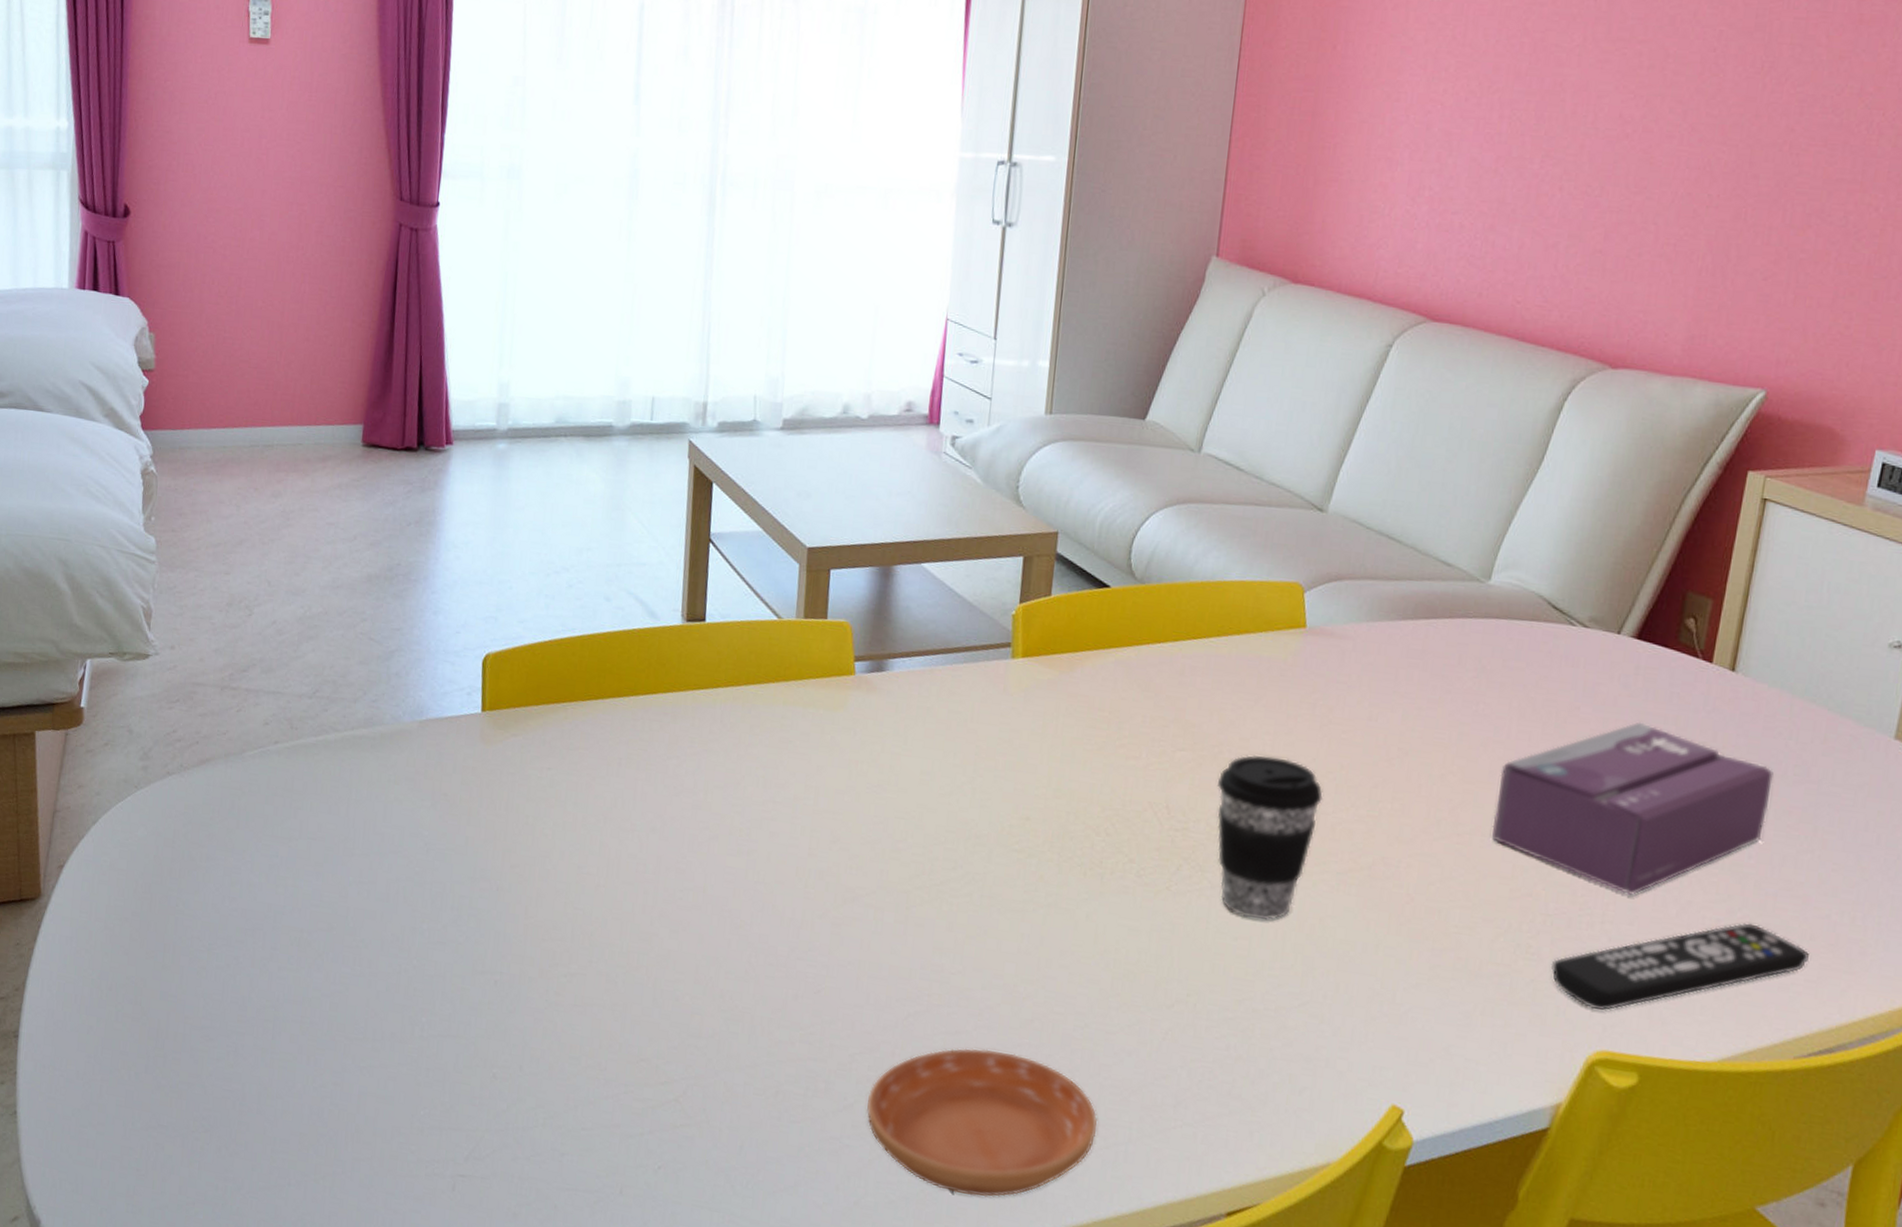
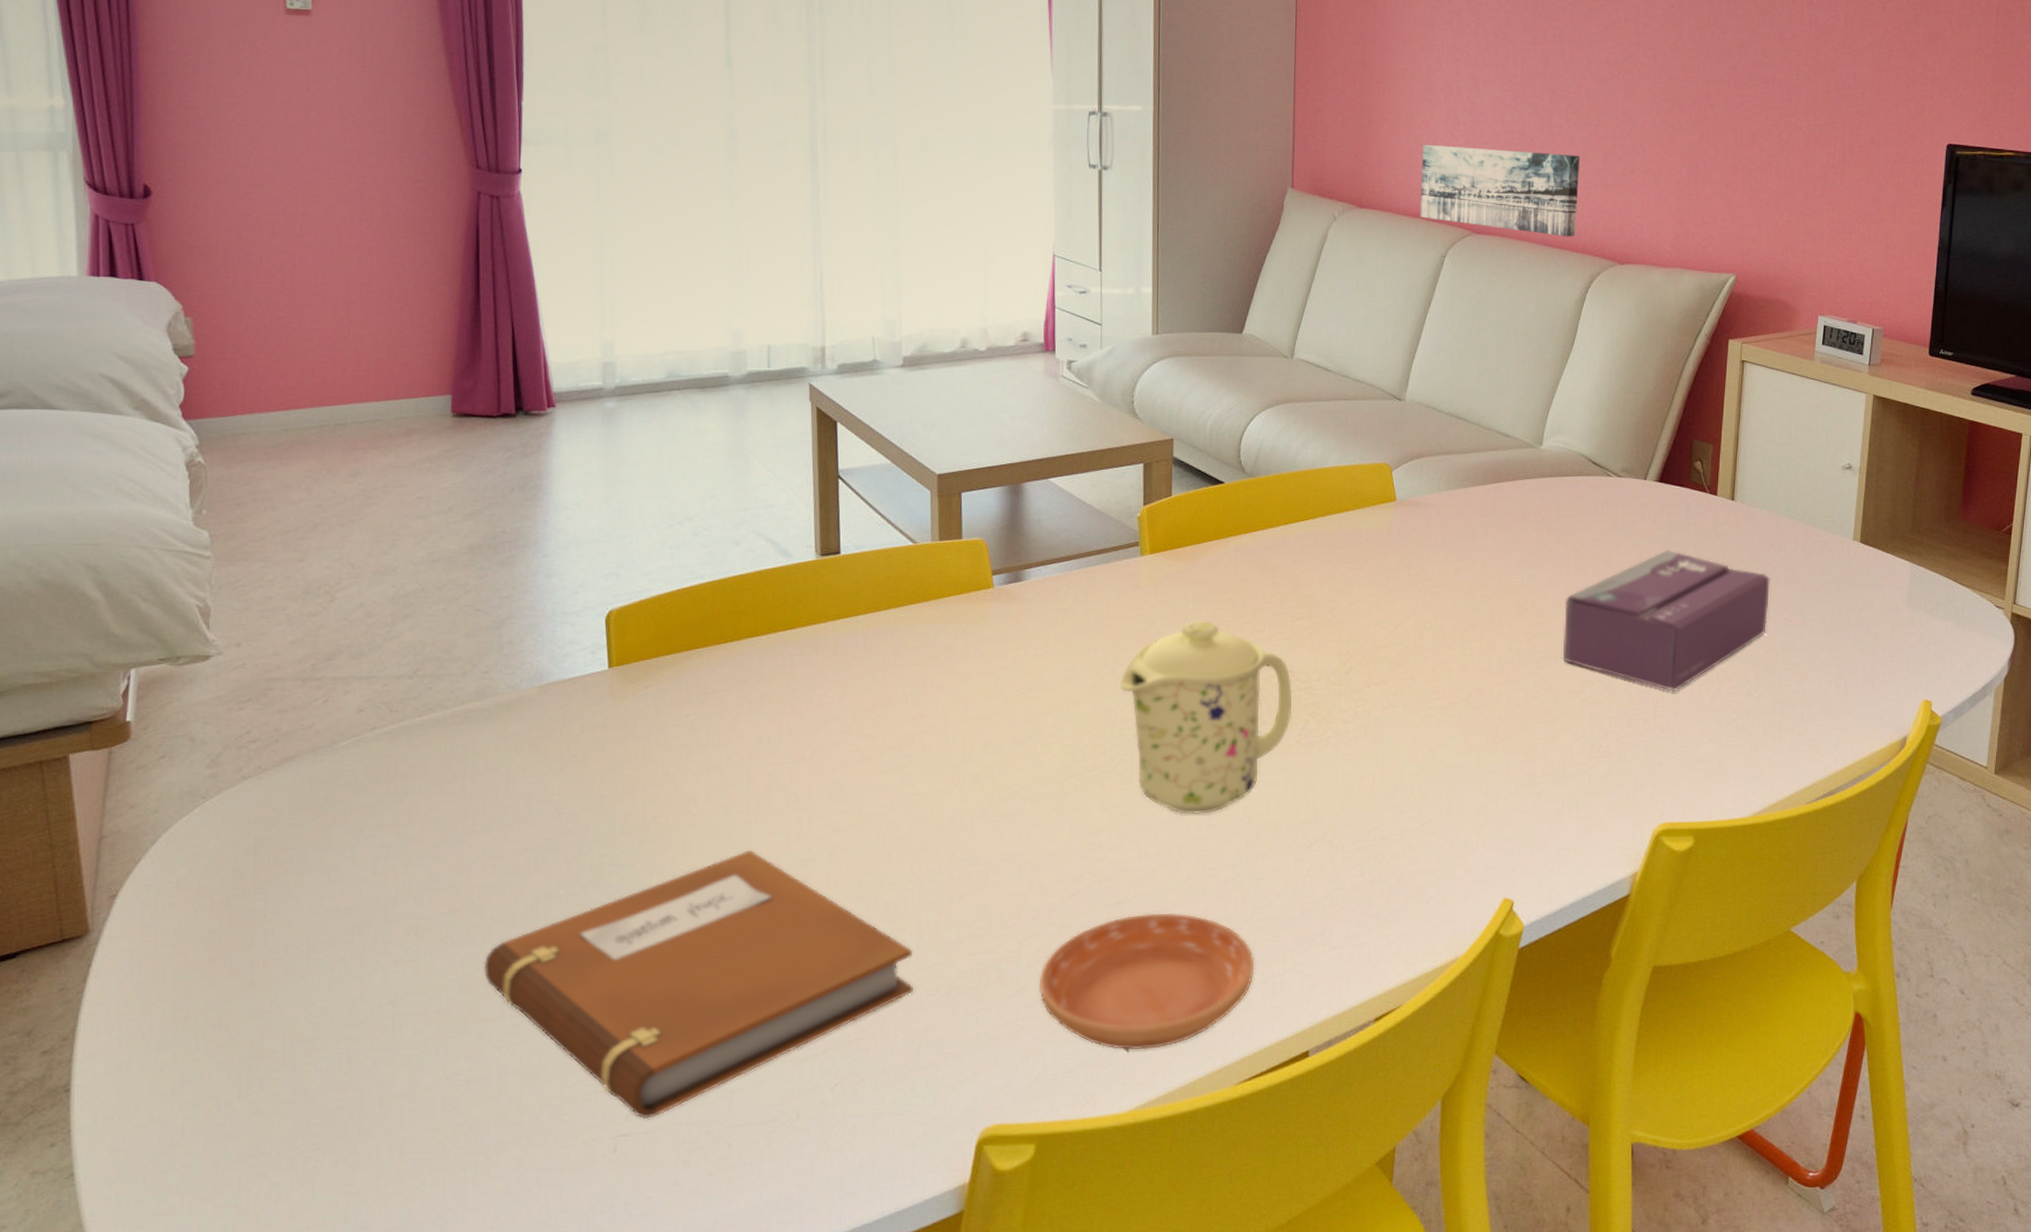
notebook: none [352,913,744,1165] -> present [483,849,913,1120]
mug: none [976,736,1167,953] -> present [1119,621,1293,814]
coffee cup: present [1216,754,1323,921] -> none [1333,615,1423,758]
wall art: none [1365,211,1573,332] -> present [1420,144,1579,237]
remote control: present [1551,922,1809,1011] -> none [1619,701,1809,790]

